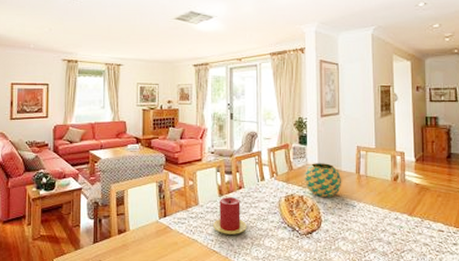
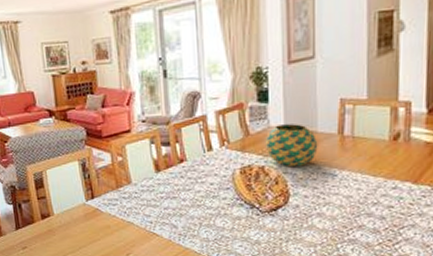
candle: present [213,197,247,234] -> none [151,172,193,215]

